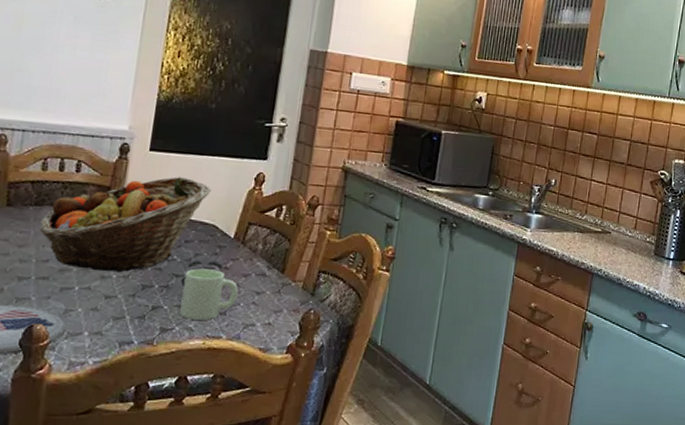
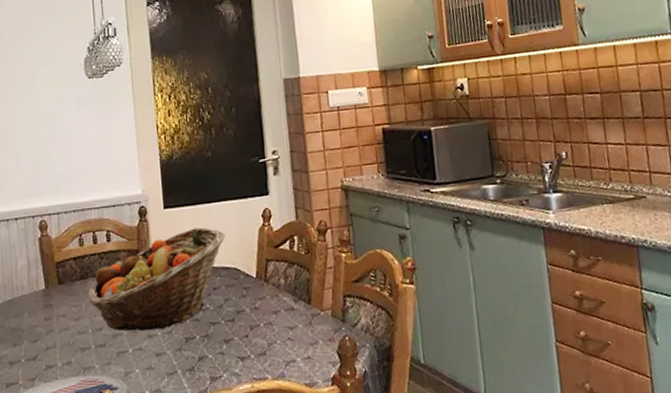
mug: present [180,260,238,320] -> none [218,303,273,365]

